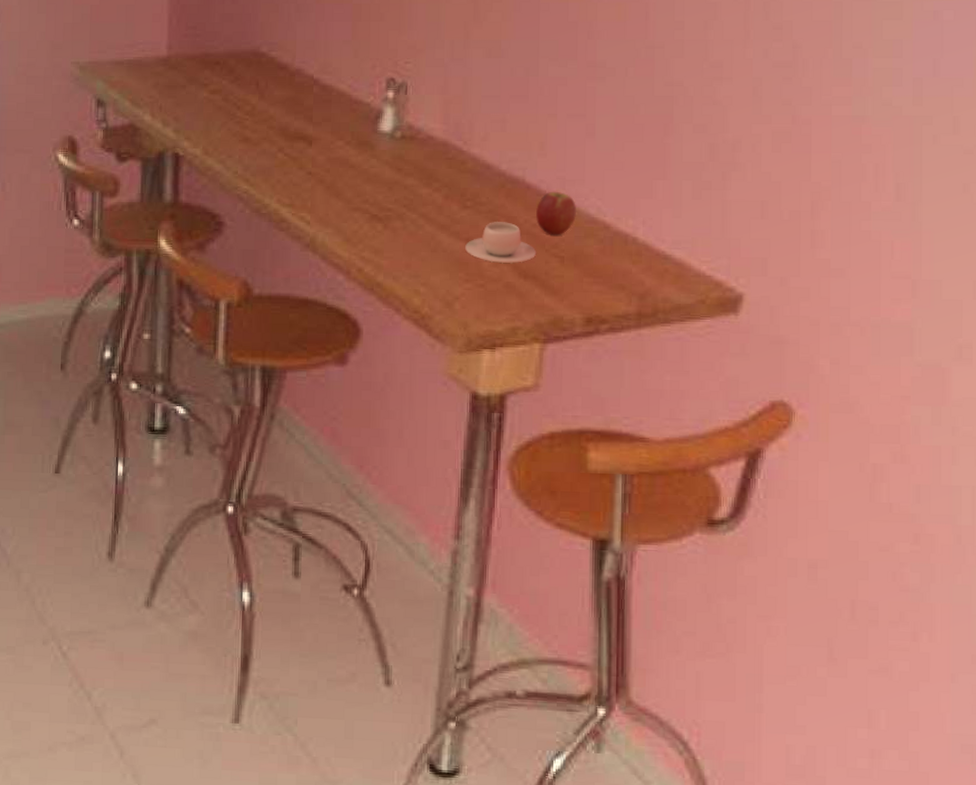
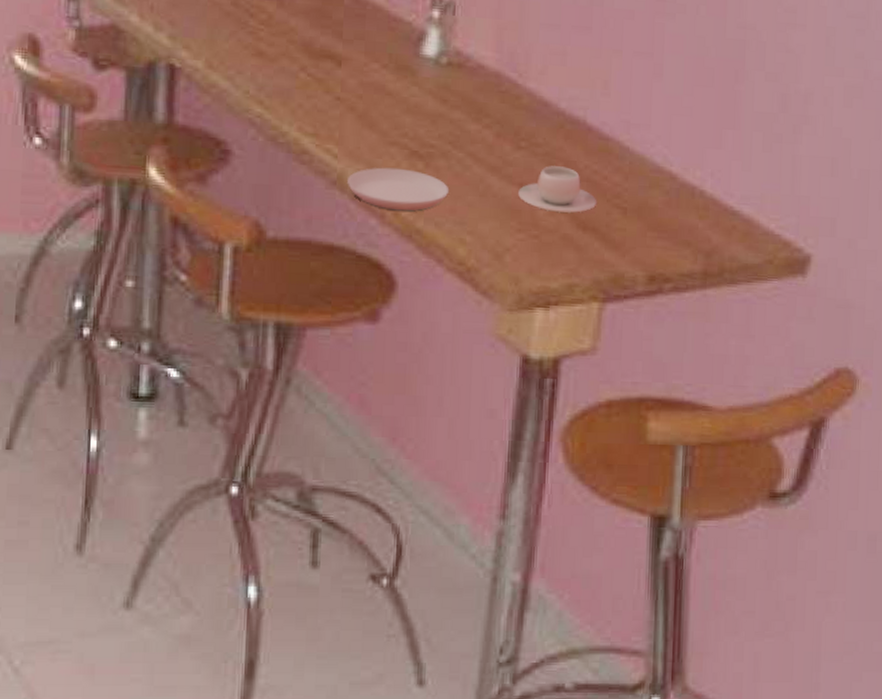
saucer: none [319,230,405,268] -> present [348,167,450,211]
fruit: present [536,191,576,235] -> none [597,135,641,184]

